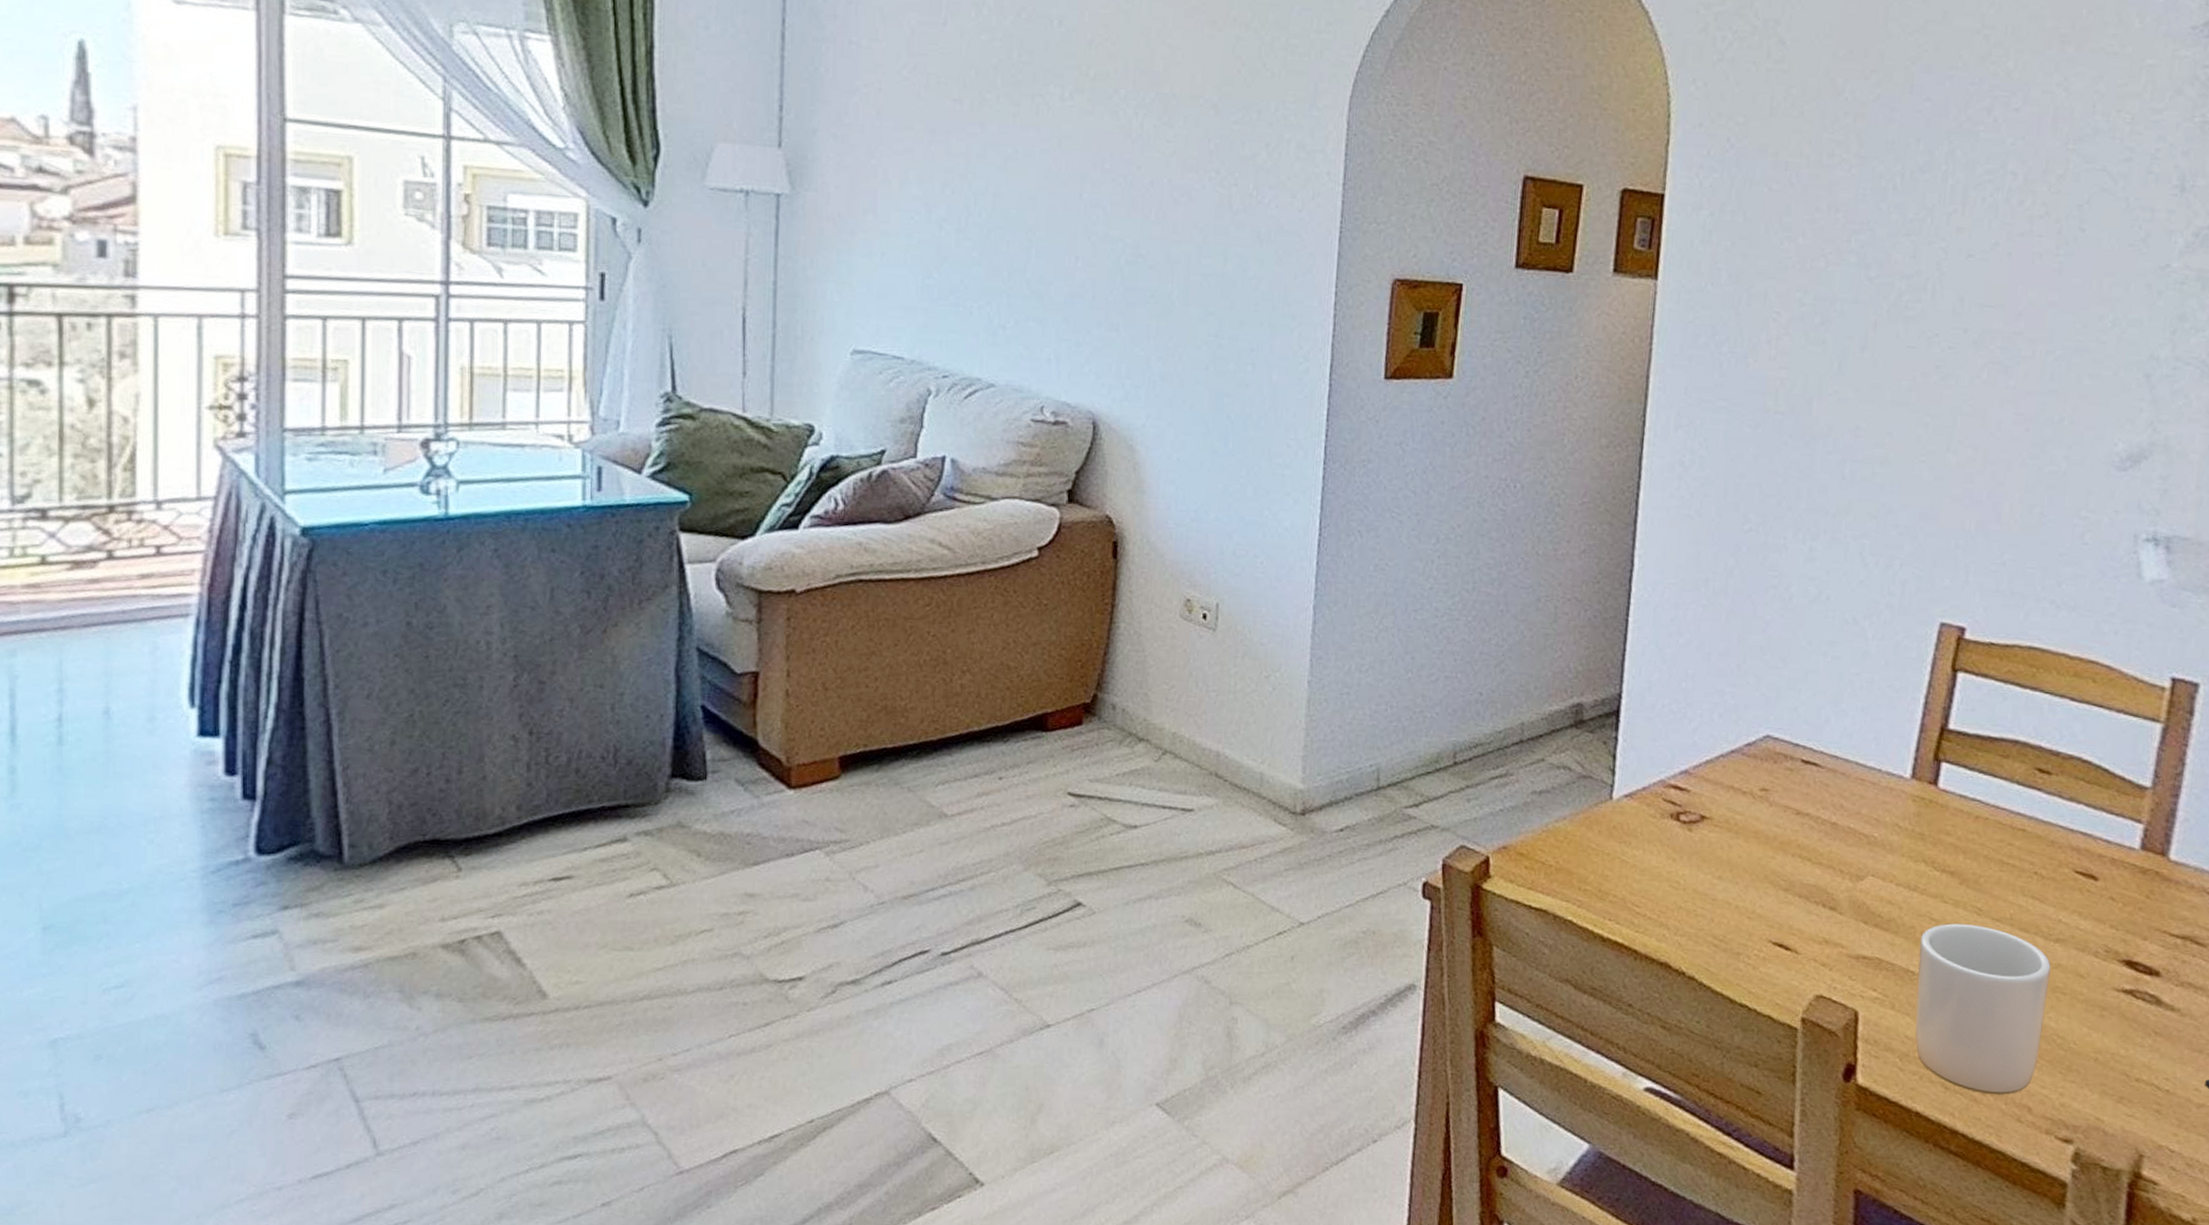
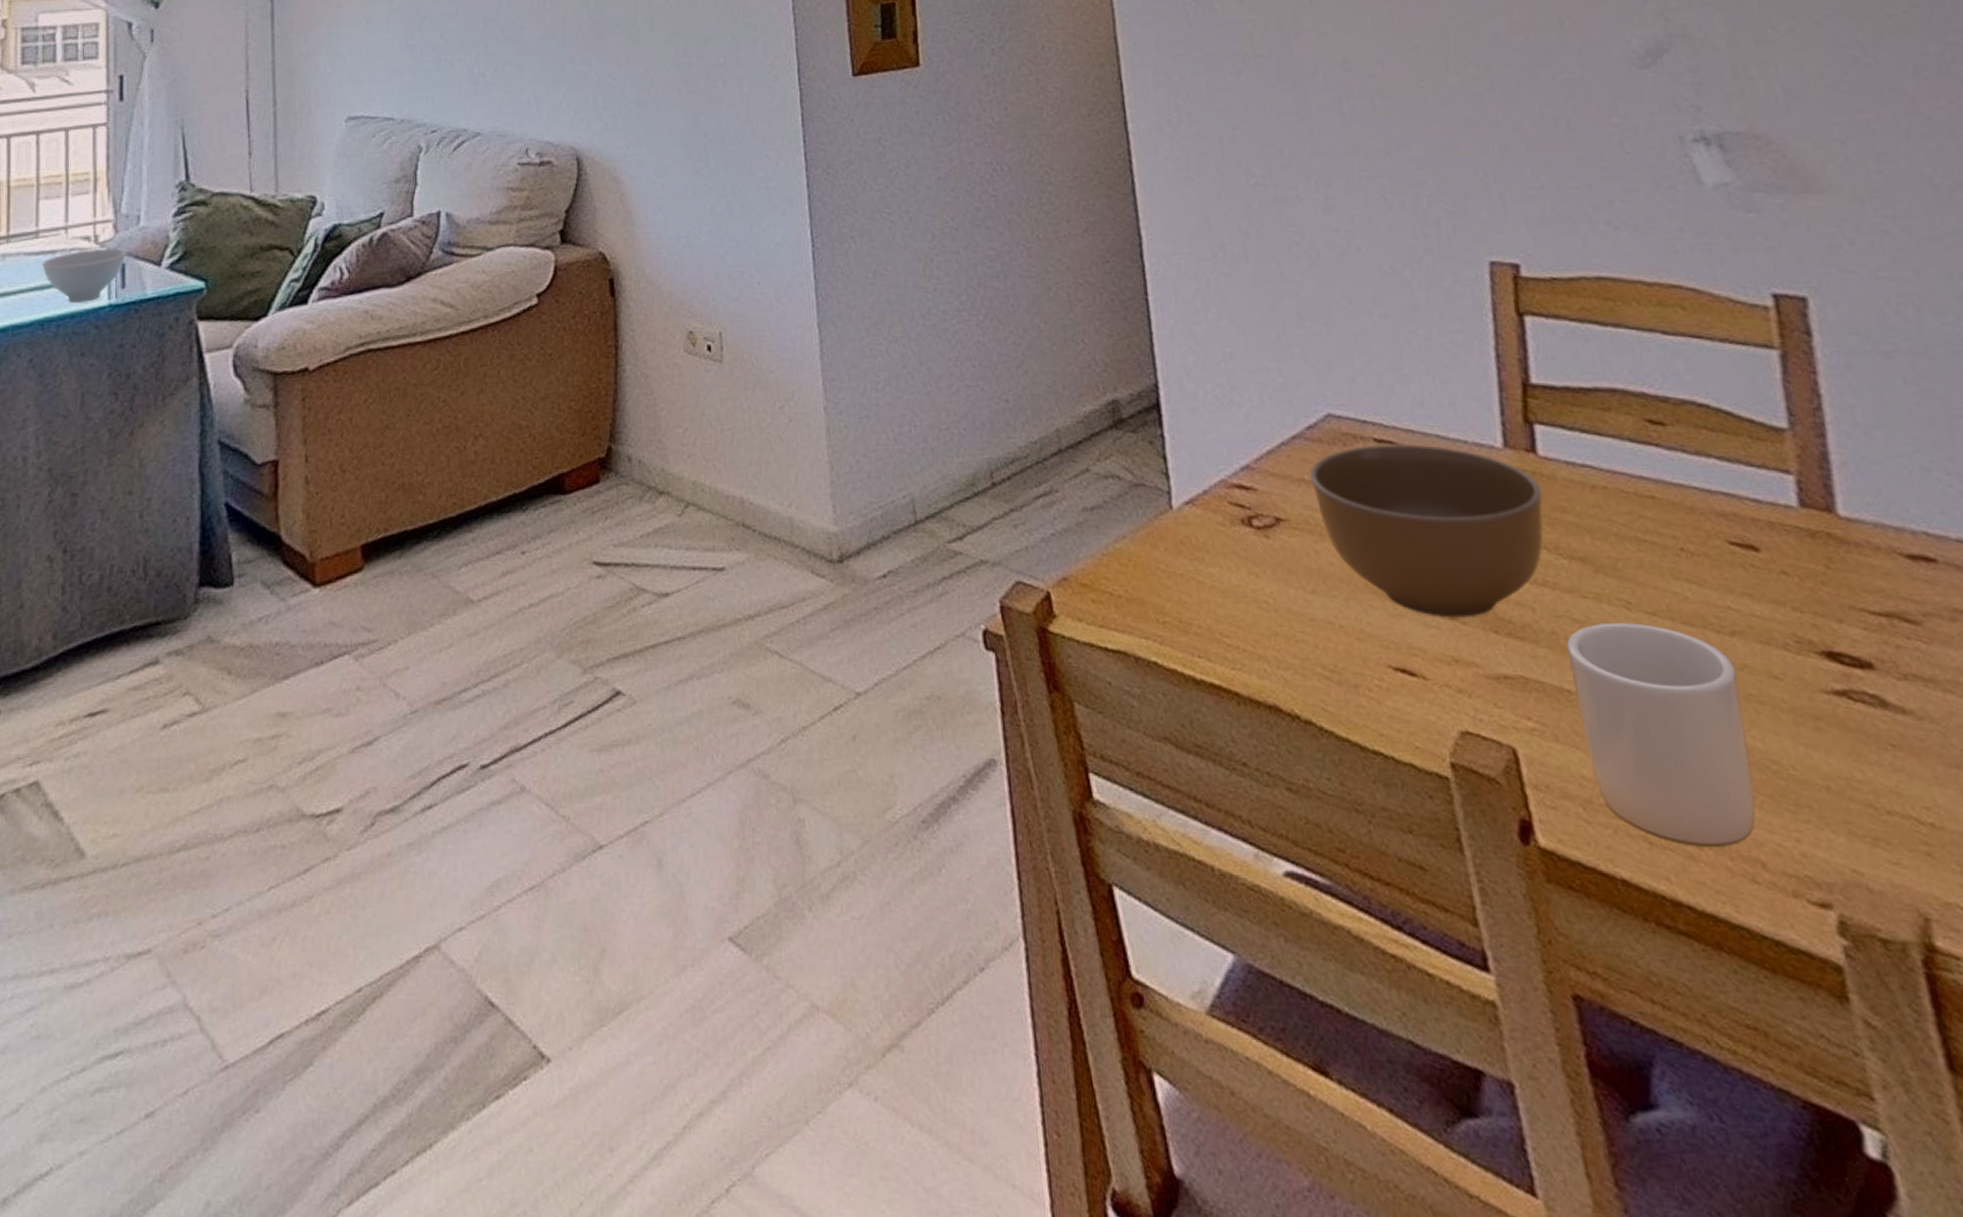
bowl: none [508,448,604,500] -> present [41,248,127,303]
bowl: none [1738,764,1934,910] -> present [1309,443,1544,618]

